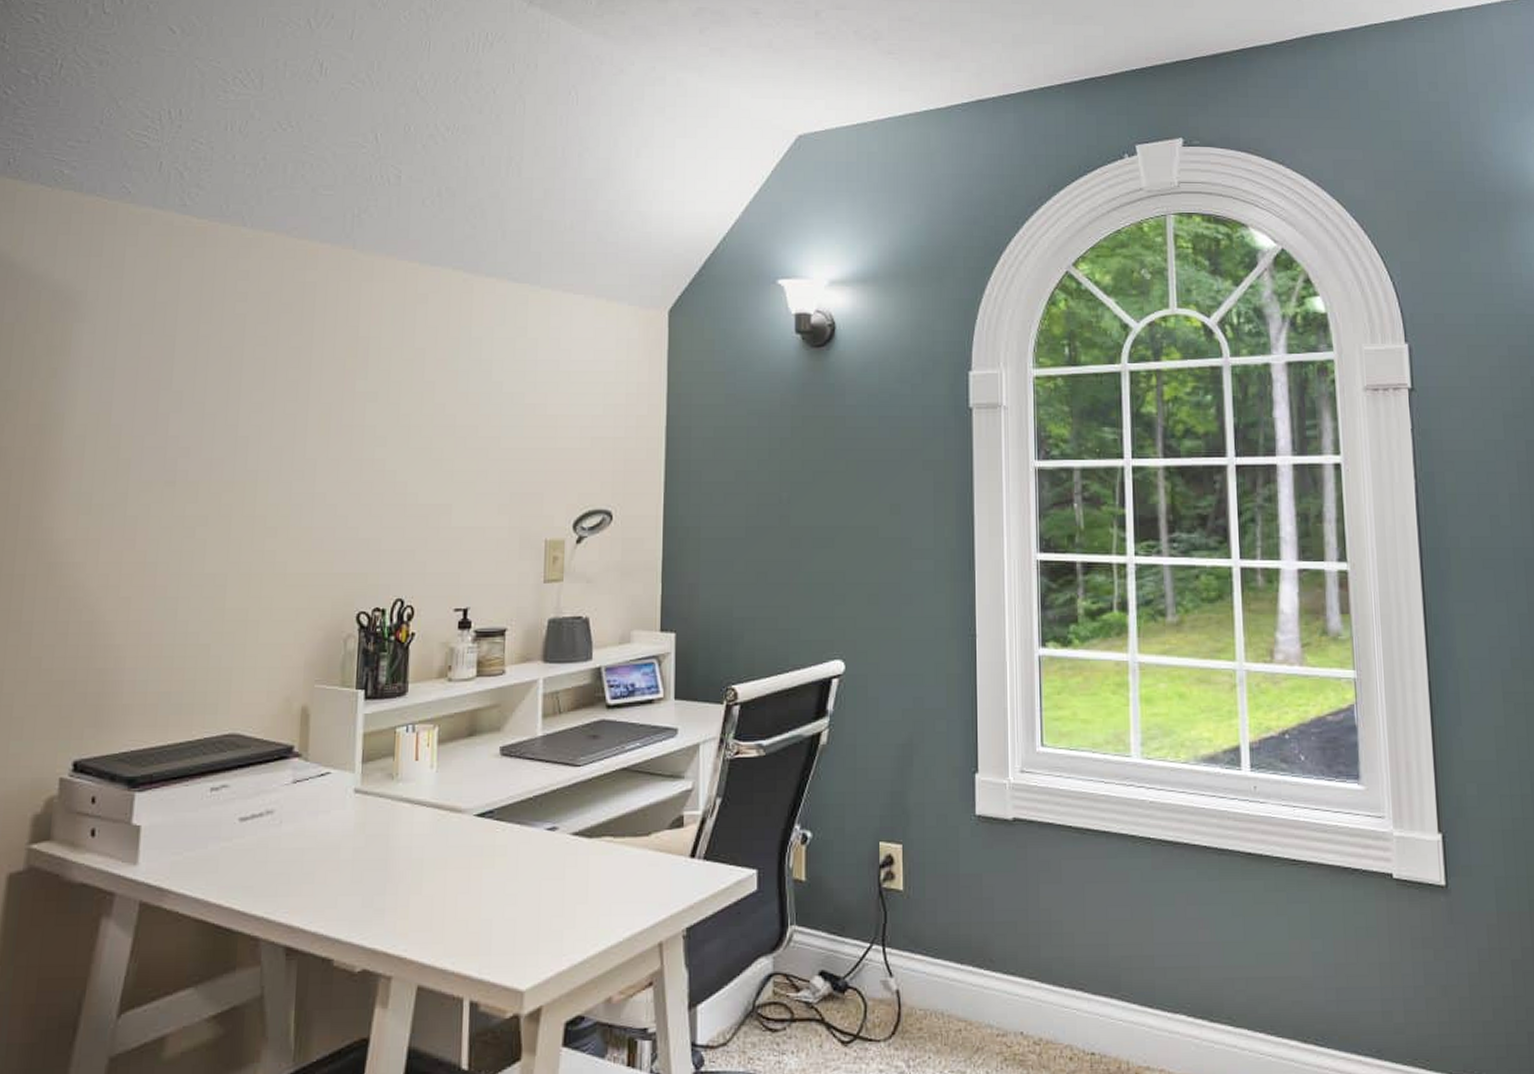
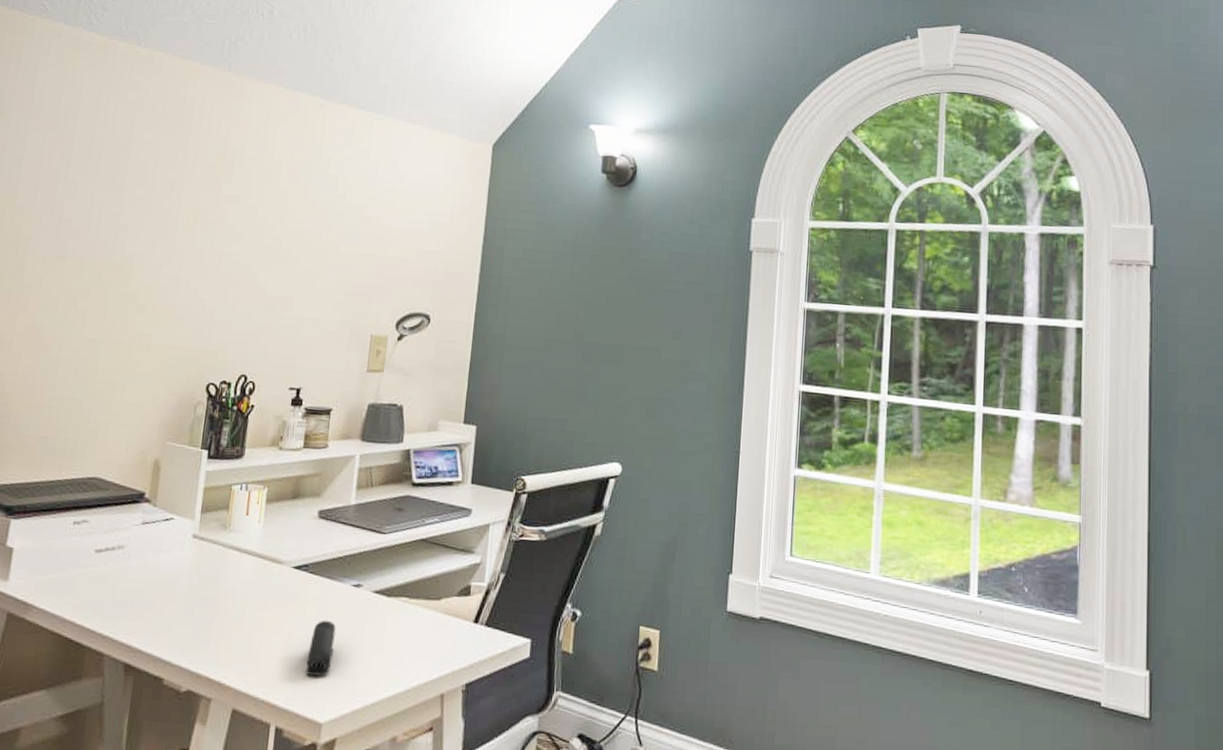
stapler: none [499,872,531,937] -> present [305,620,336,676]

